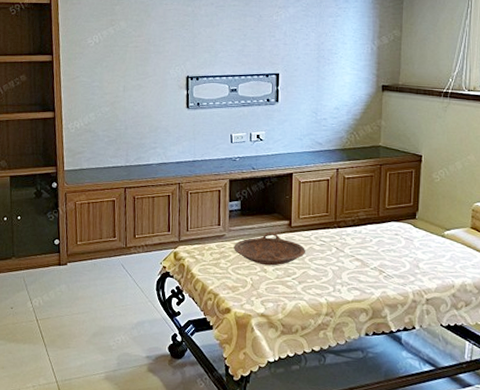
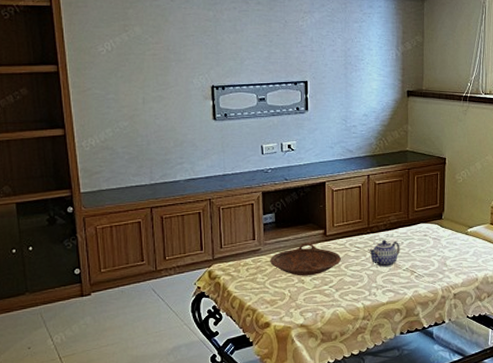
teapot: none [335,236,369,264] -> present [369,240,400,268]

